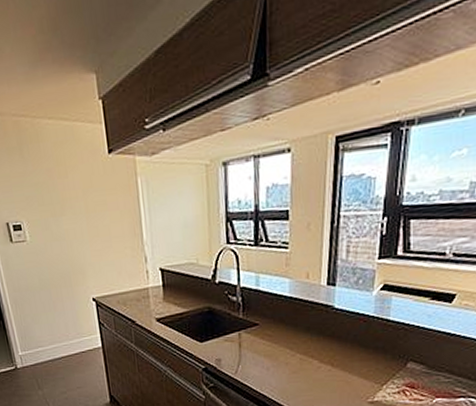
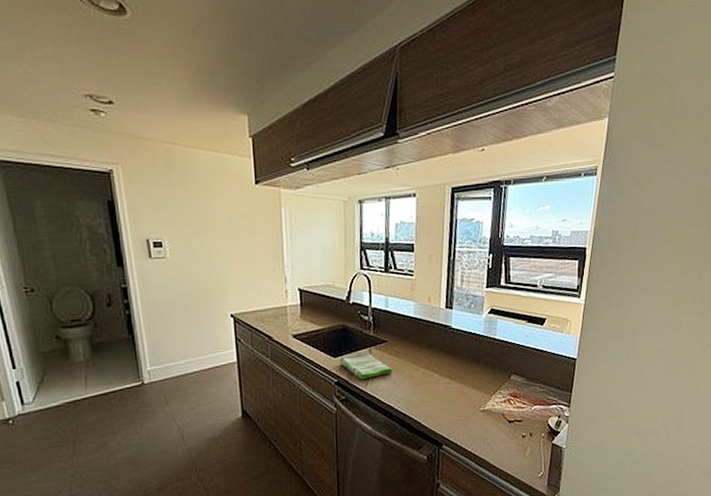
dish towel: none [206,337,265,366] -> present [339,353,393,380]

